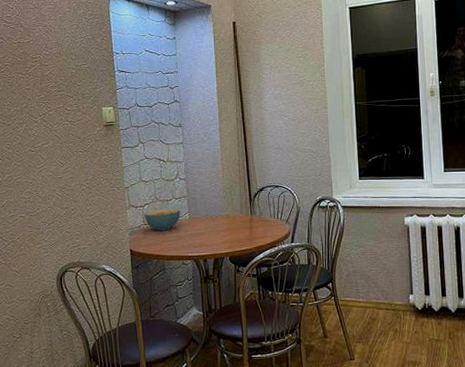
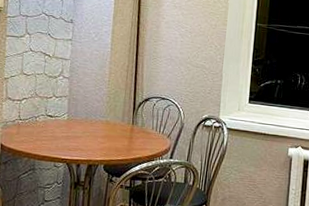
cereal bowl: present [143,208,181,231] -> none [20,105,60,130]

